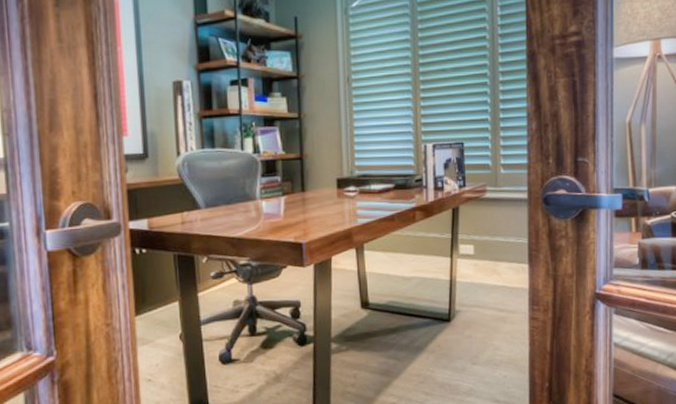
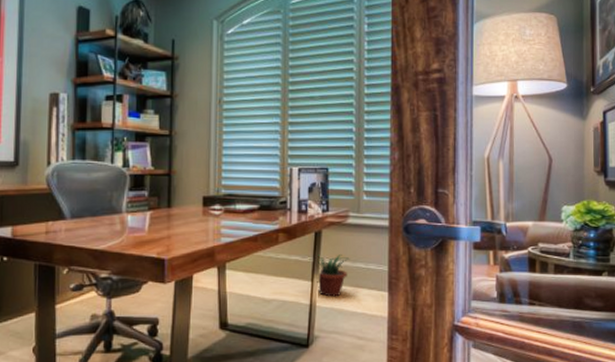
potted plant: none [448,229,489,272] -> present [309,255,350,297]

